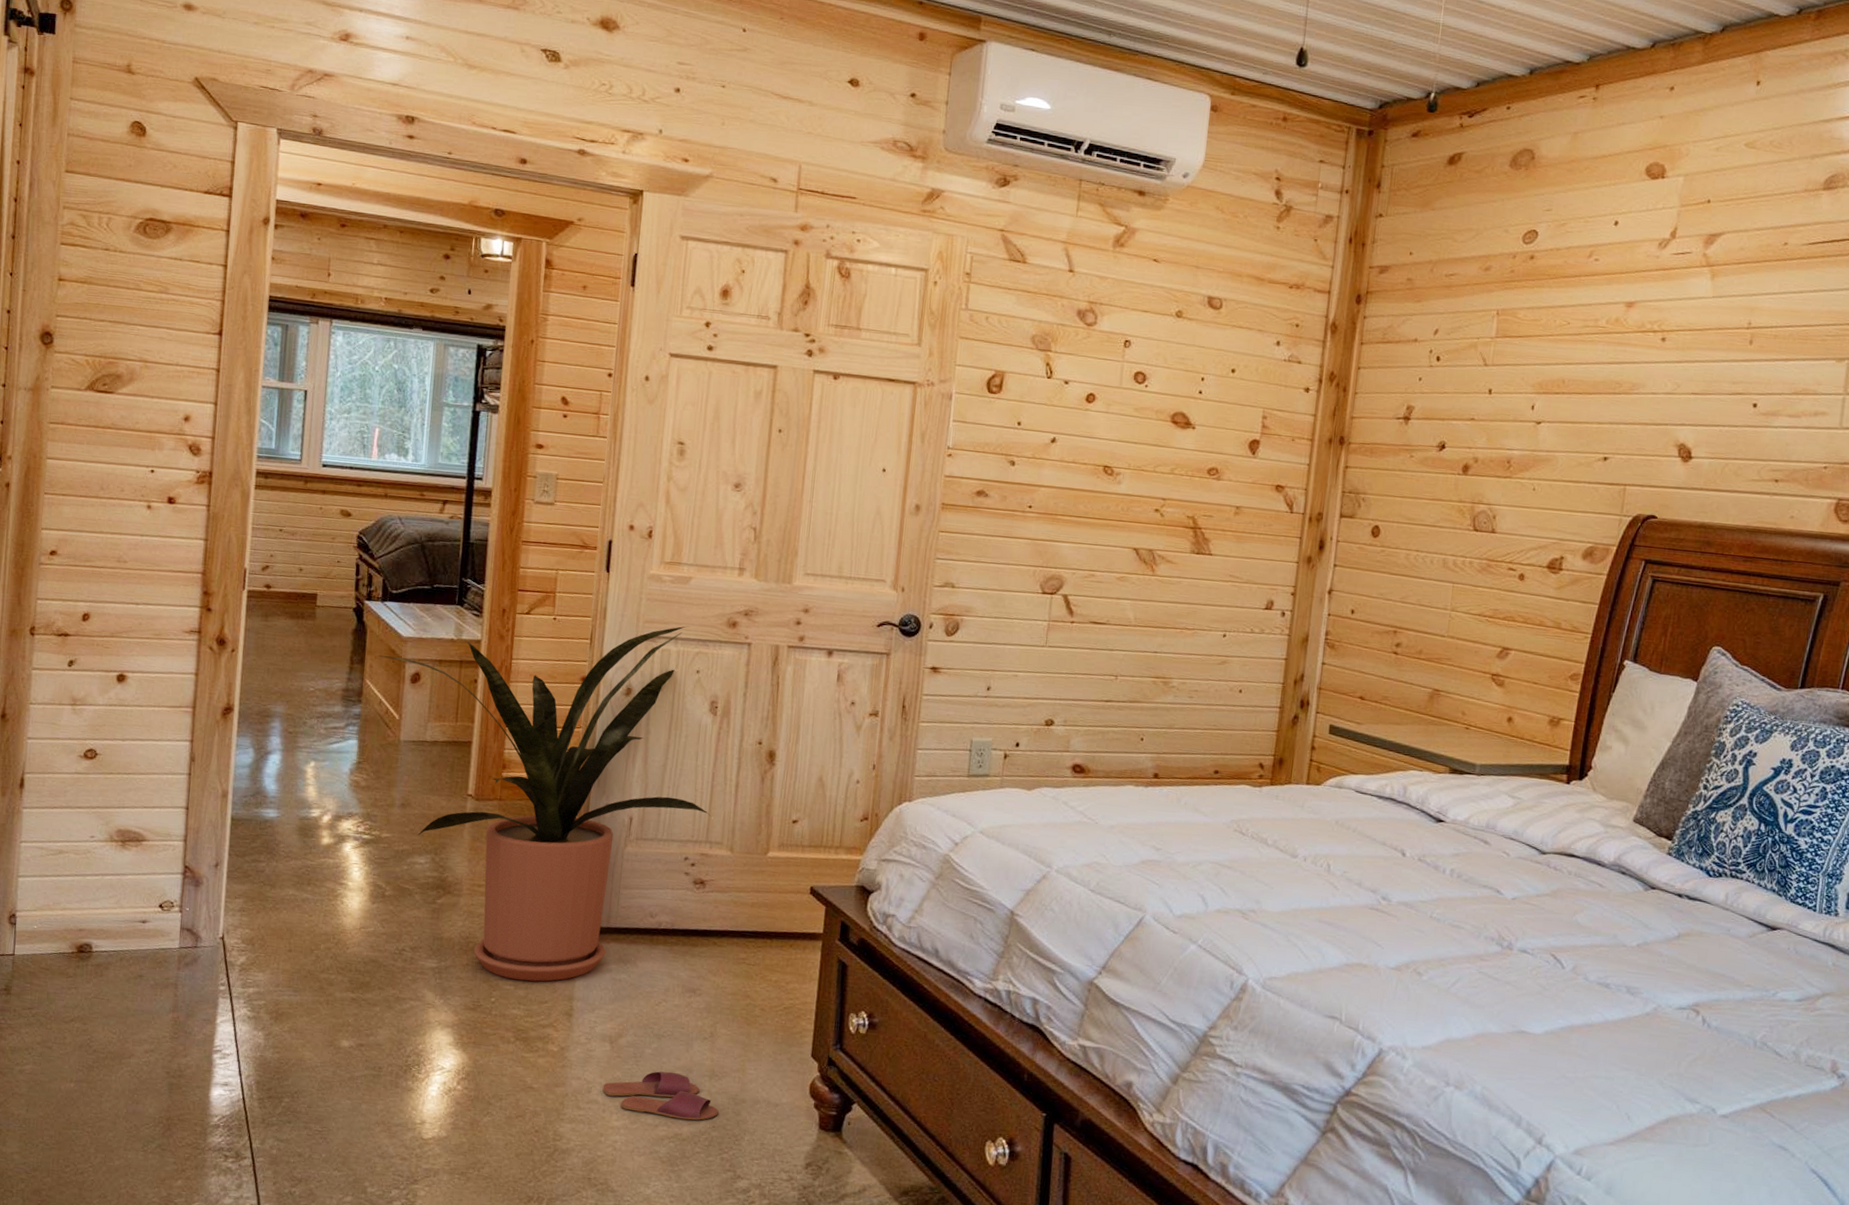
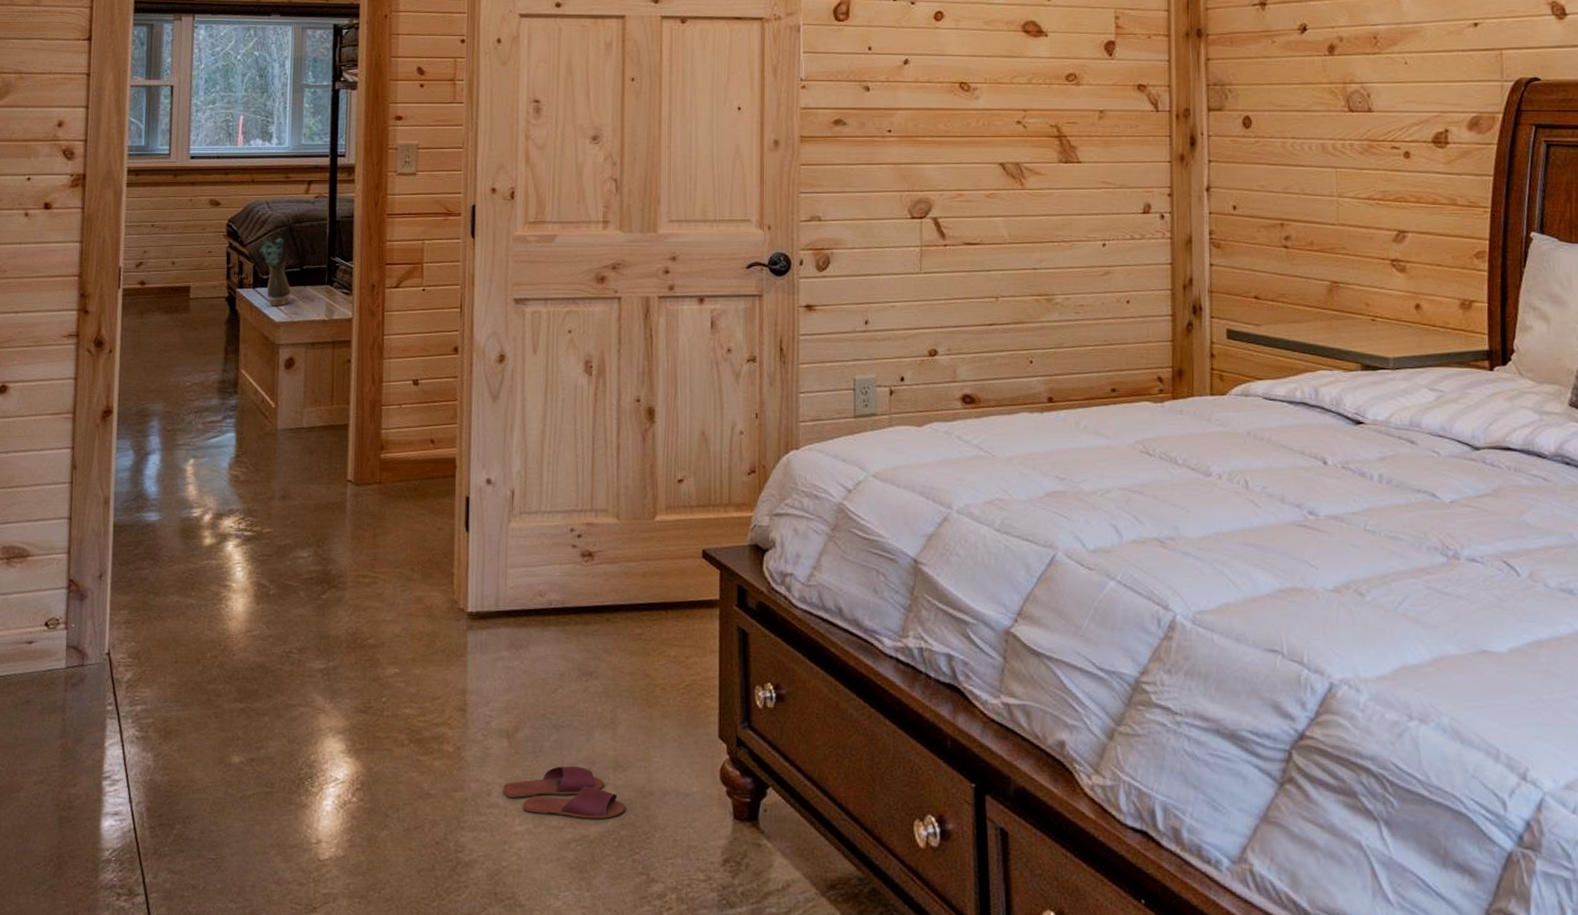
house plant: present [378,626,711,982] -> none [252,285,594,677]
vase: none [388,551,420,622] -> present [258,236,291,307]

